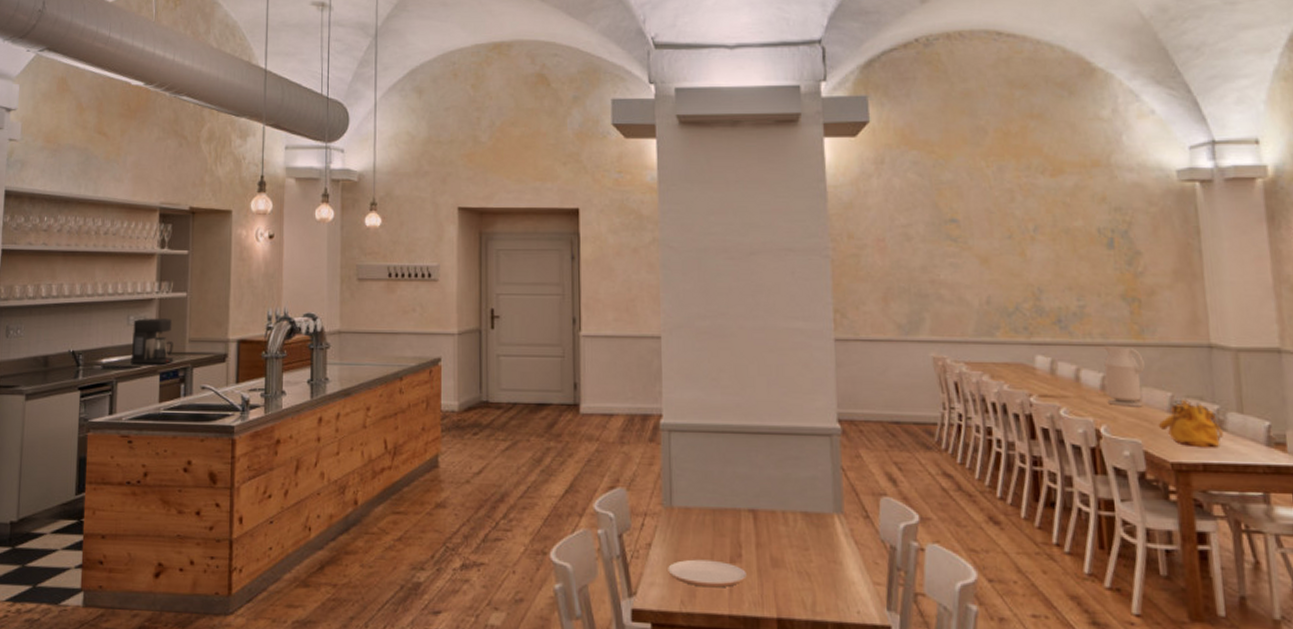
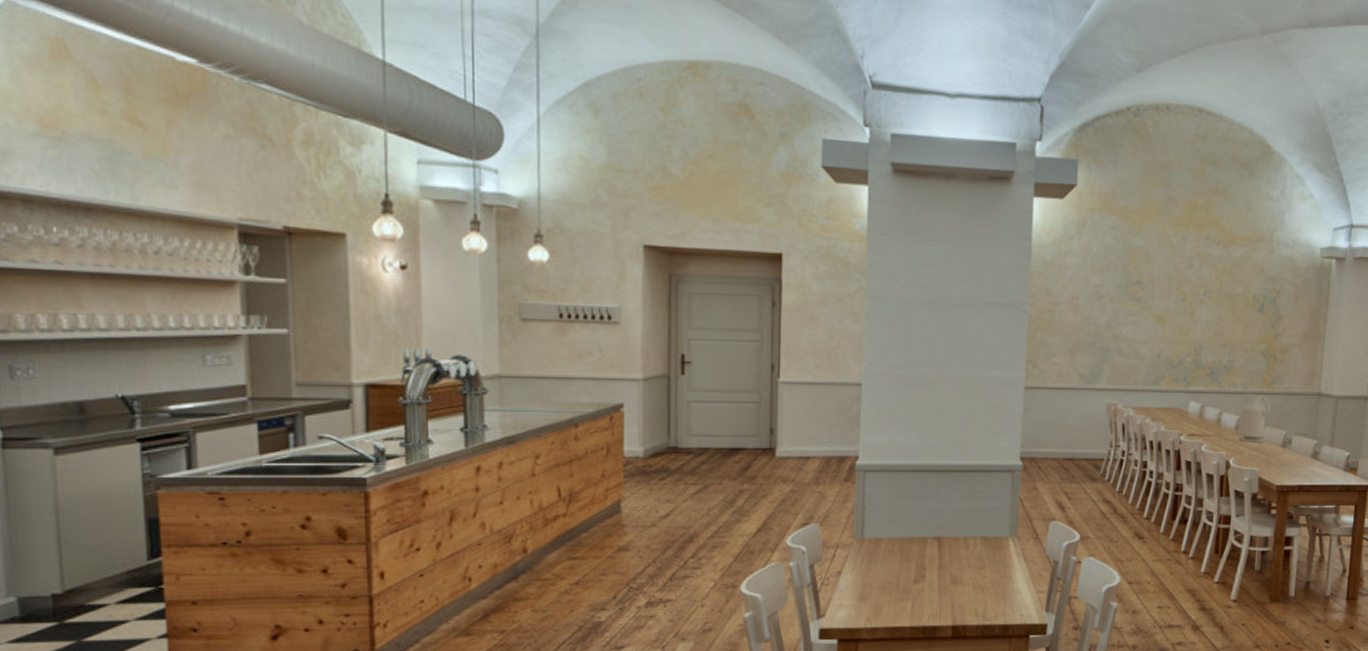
coffee maker: present [130,318,174,365] -> none [212,358,277,412]
plate: present [668,559,747,588] -> none [856,582,928,605]
handbag: present [1158,399,1223,448] -> none [1272,436,1316,474]

